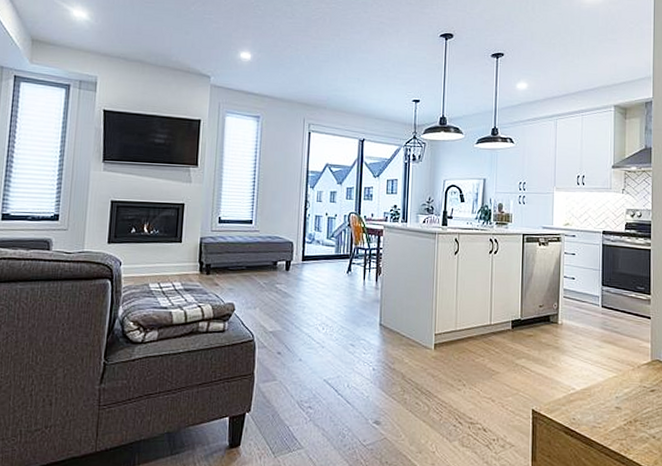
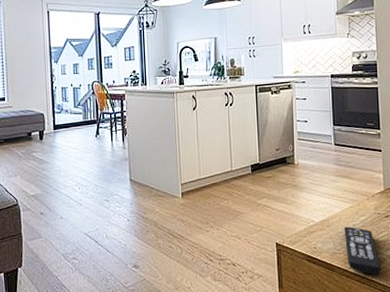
remote control: none [606,398,644,455] -> present [343,226,382,275]

